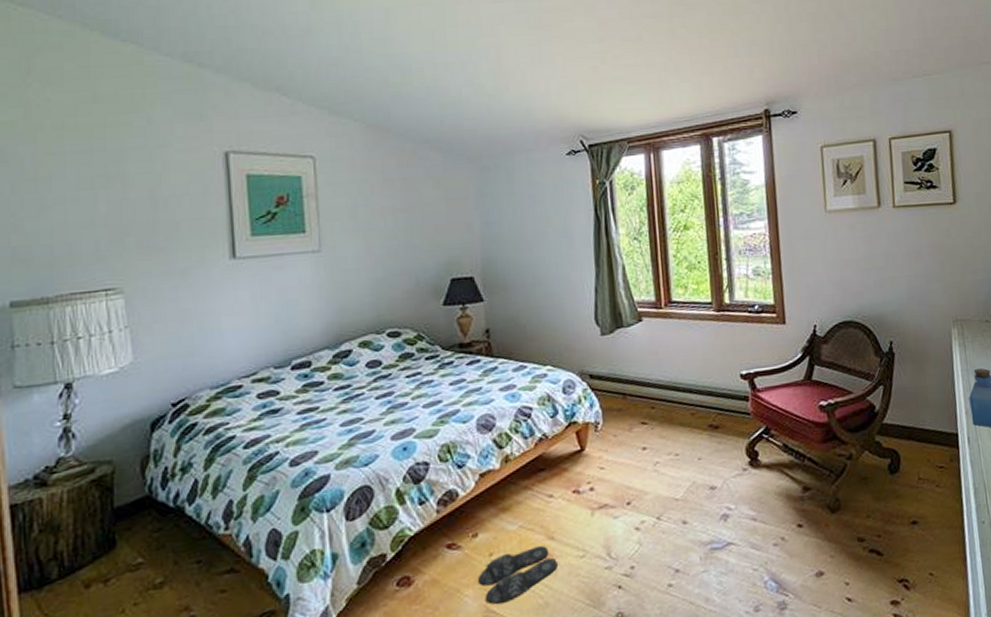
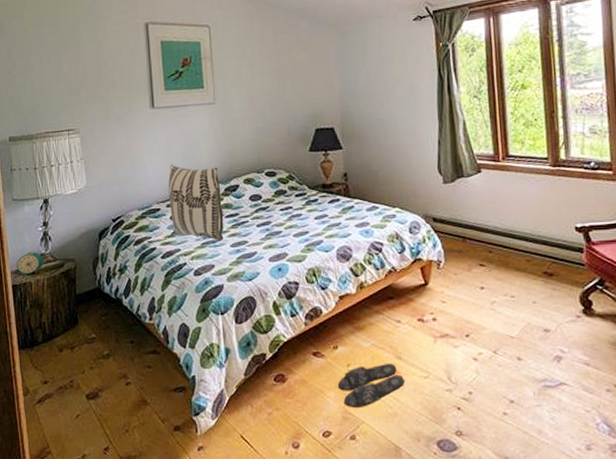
alarm clock: none [17,455,62,489] -> present [16,251,43,274]
pillow: none [254,328,332,420] -> present [168,164,224,241]

